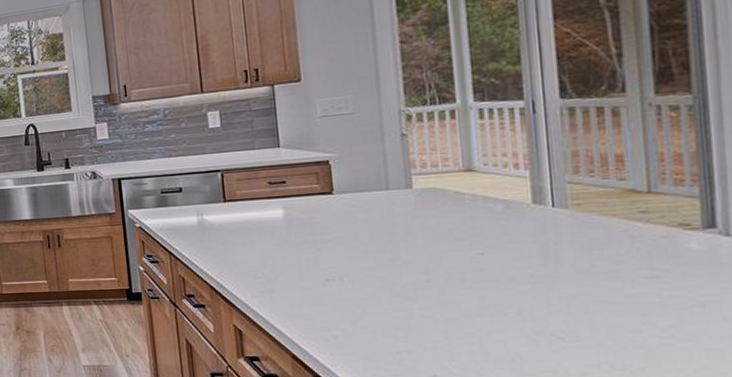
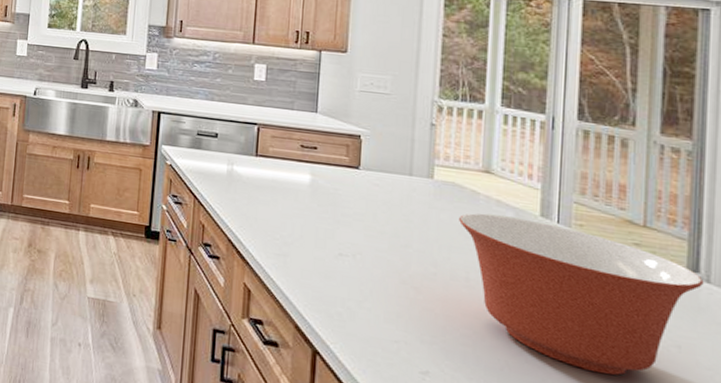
mixing bowl: none [446,209,723,347] -> present [459,213,704,376]

